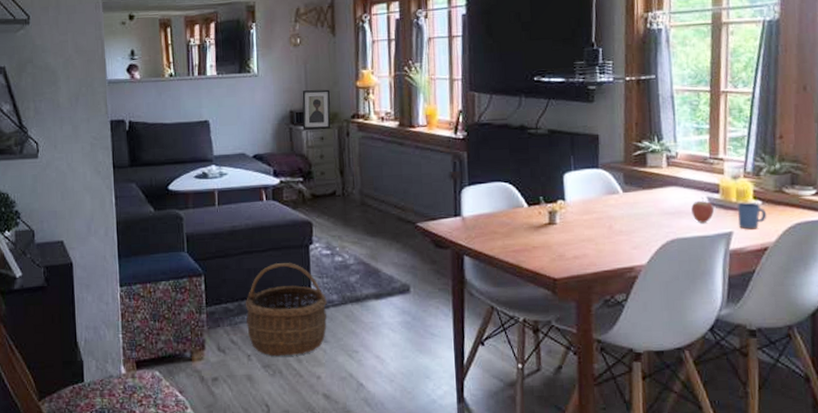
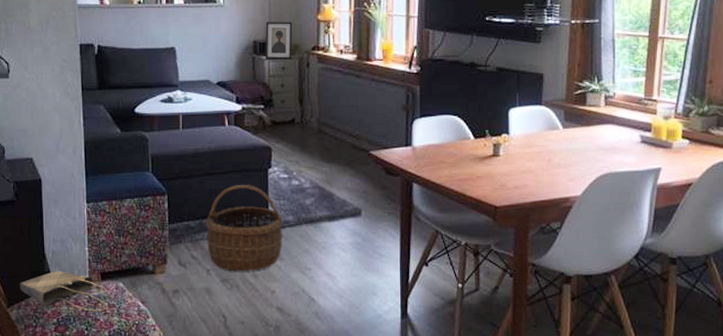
tote bag: none [50,360,145,403] -> present [19,271,109,312]
fruit: present [691,196,715,223] -> none [625,135,646,159]
mug: present [736,202,767,230] -> none [666,141,693,166]

